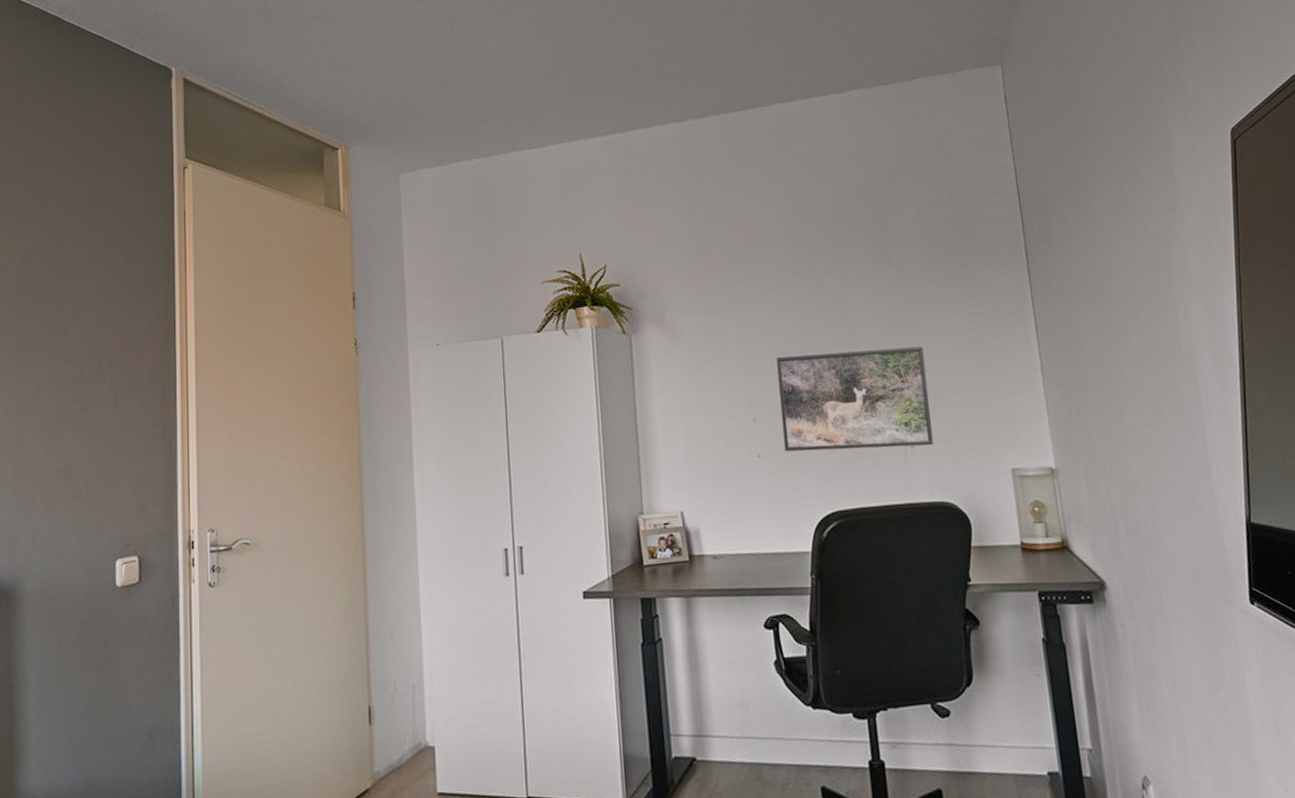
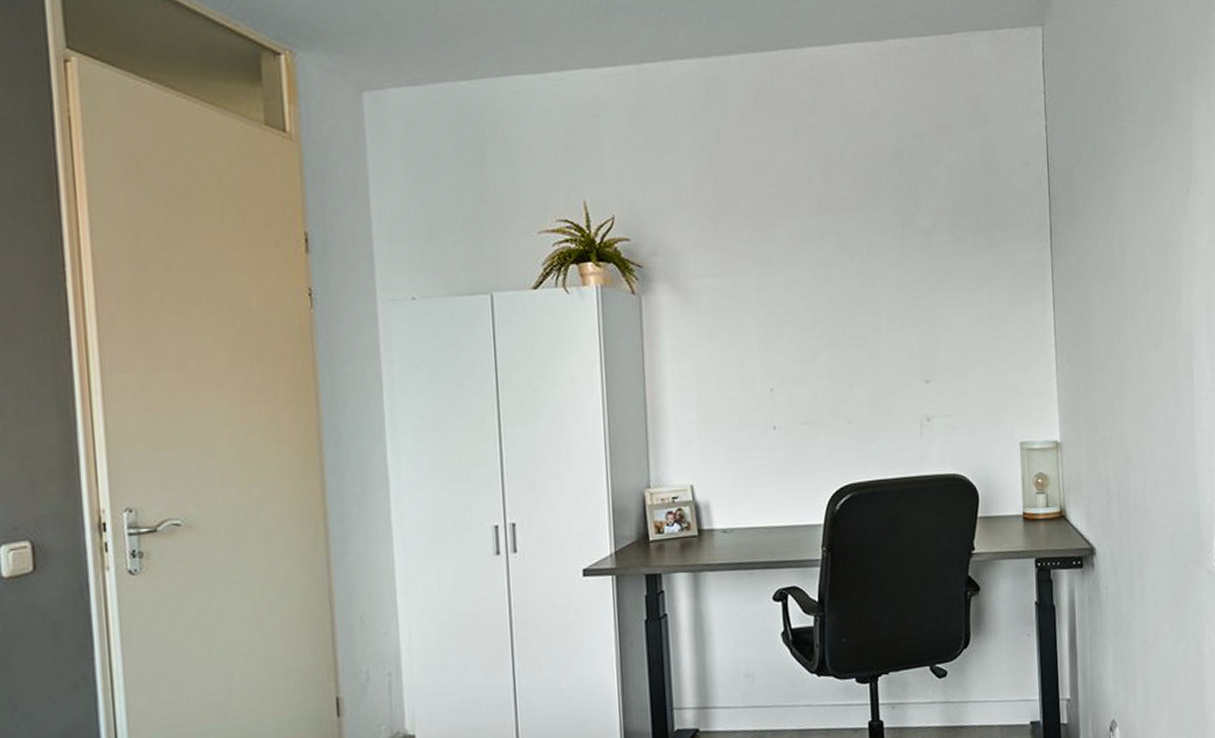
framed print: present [776,346,933,452] -> none [797,318,949,424]

